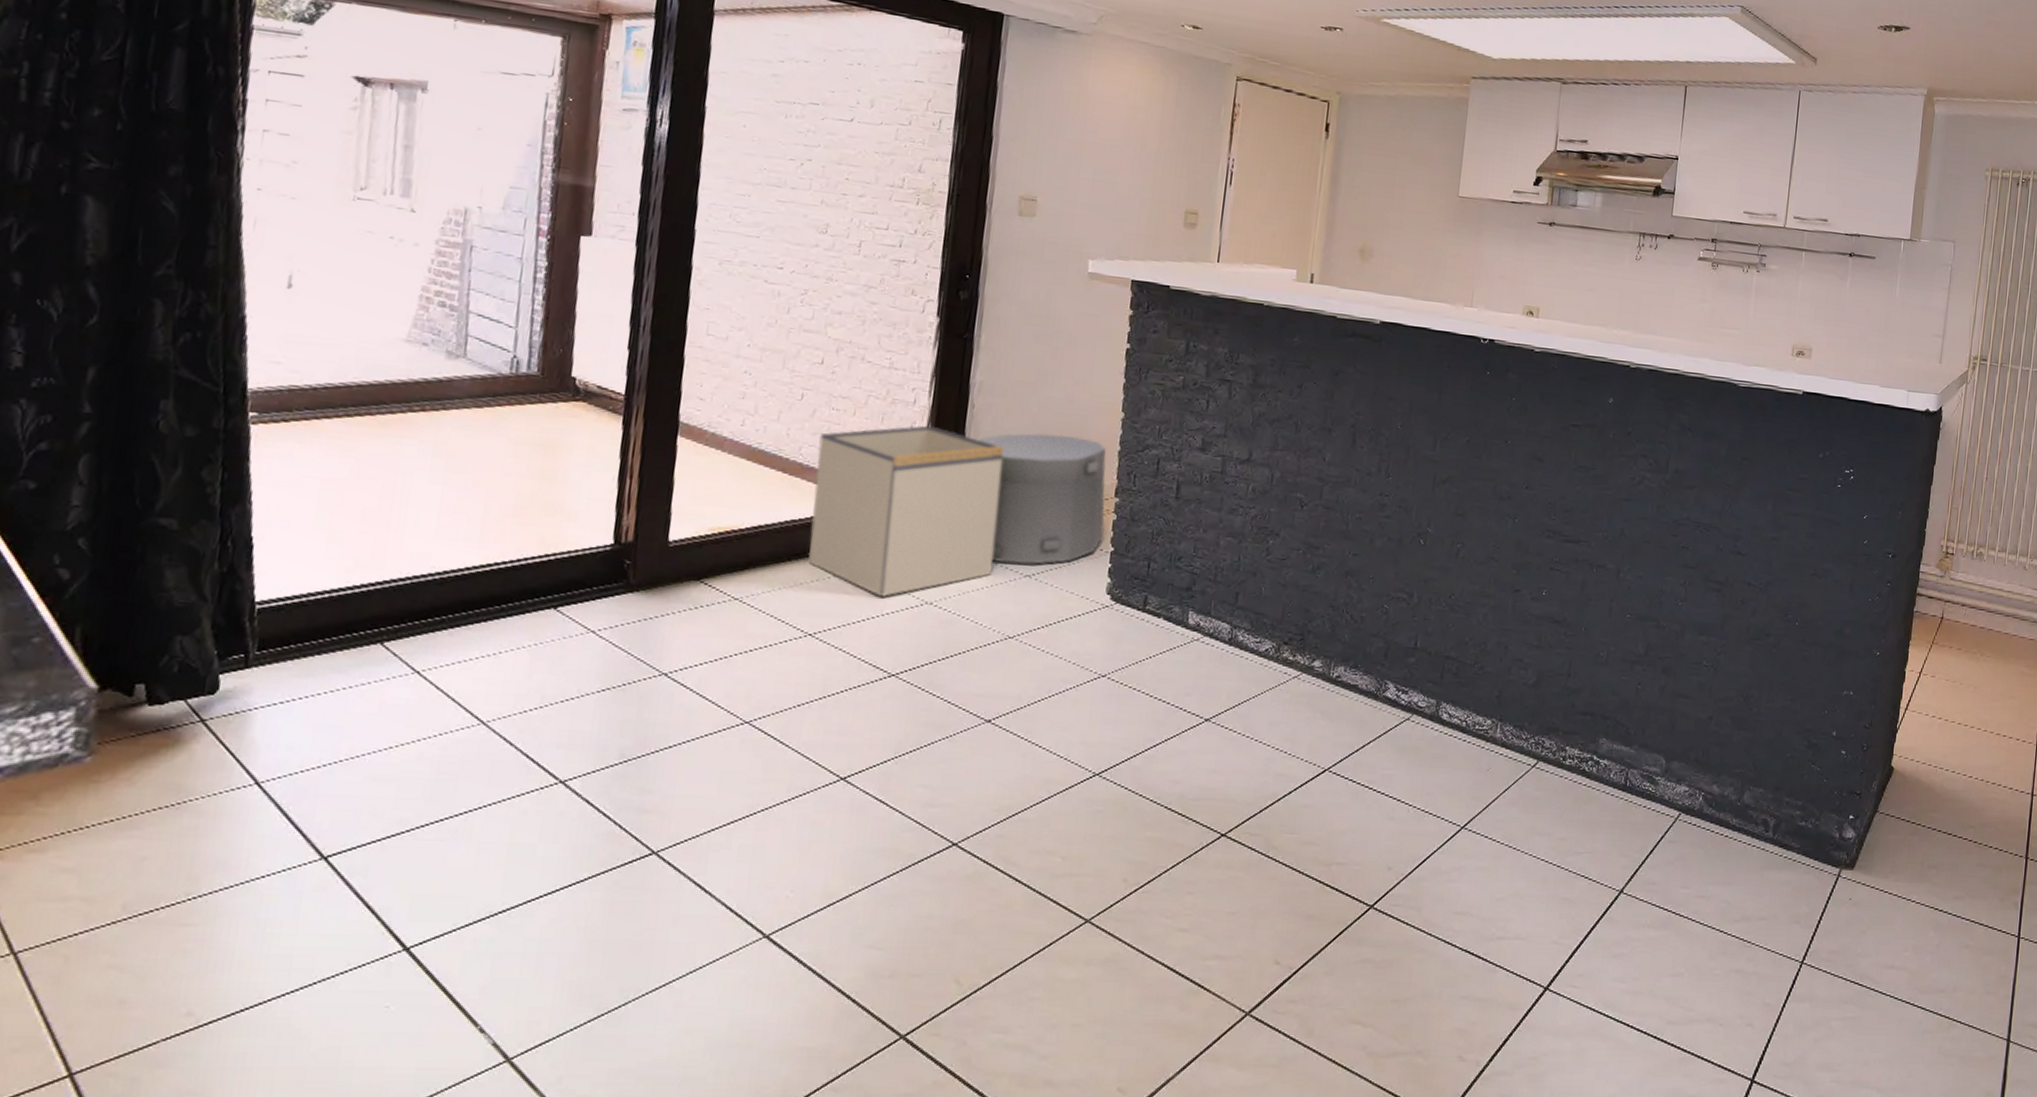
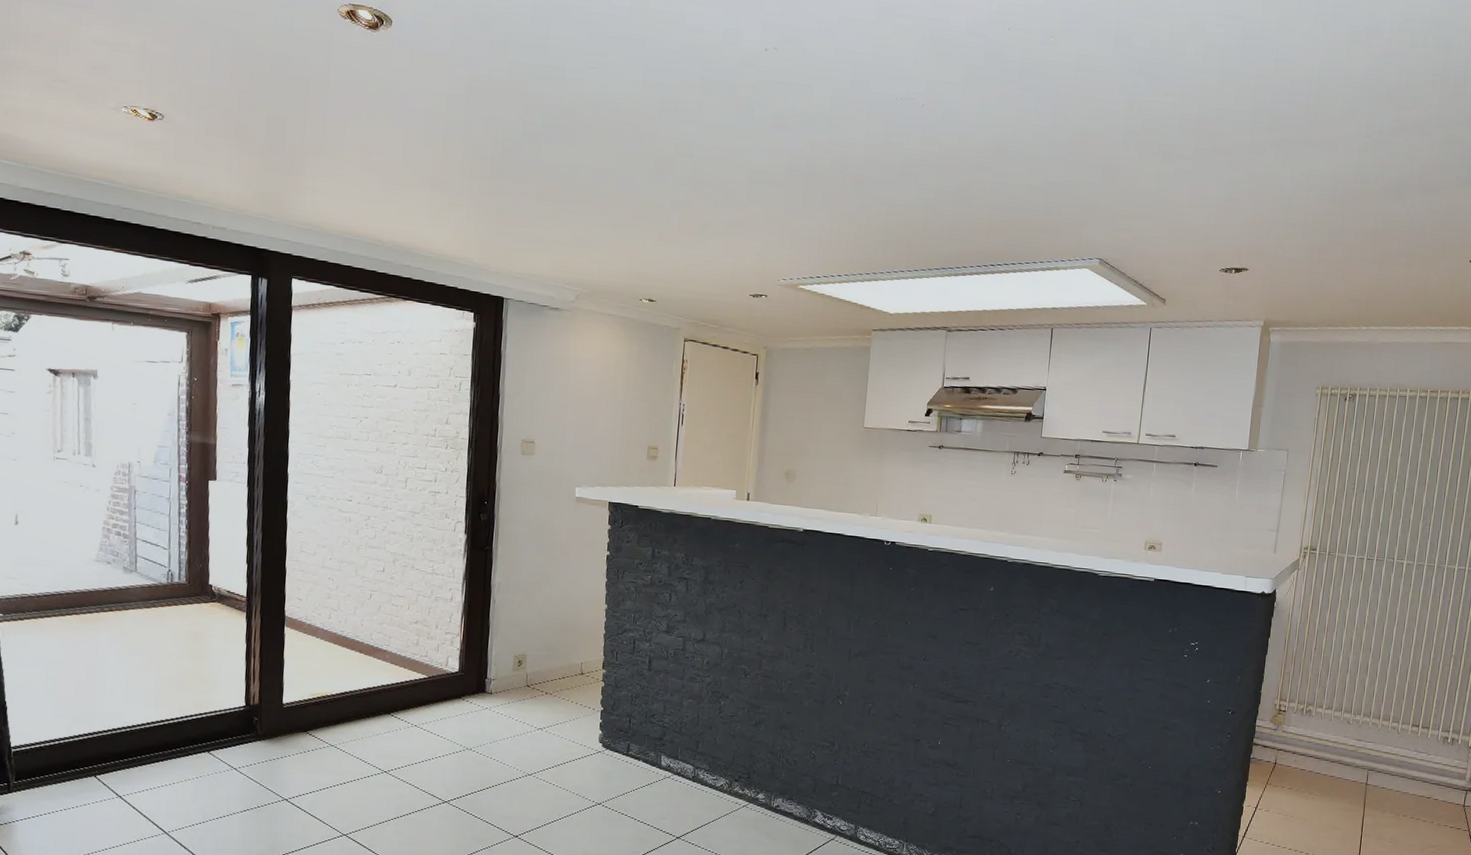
storage bin: present [807,425,1004,597] -> none [380,616,518,744]
trash can: present [978,433,1106,565] -> none [499,621,596,721]

